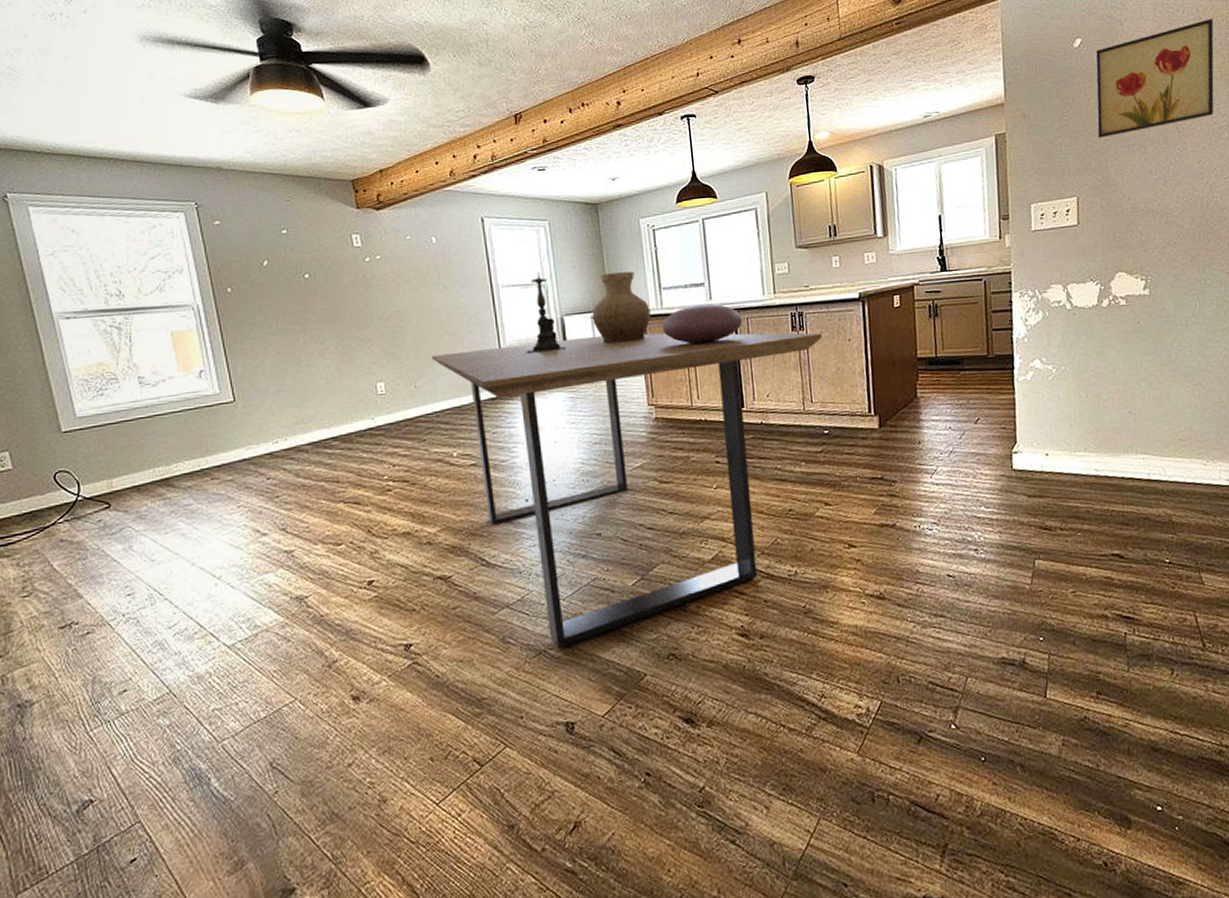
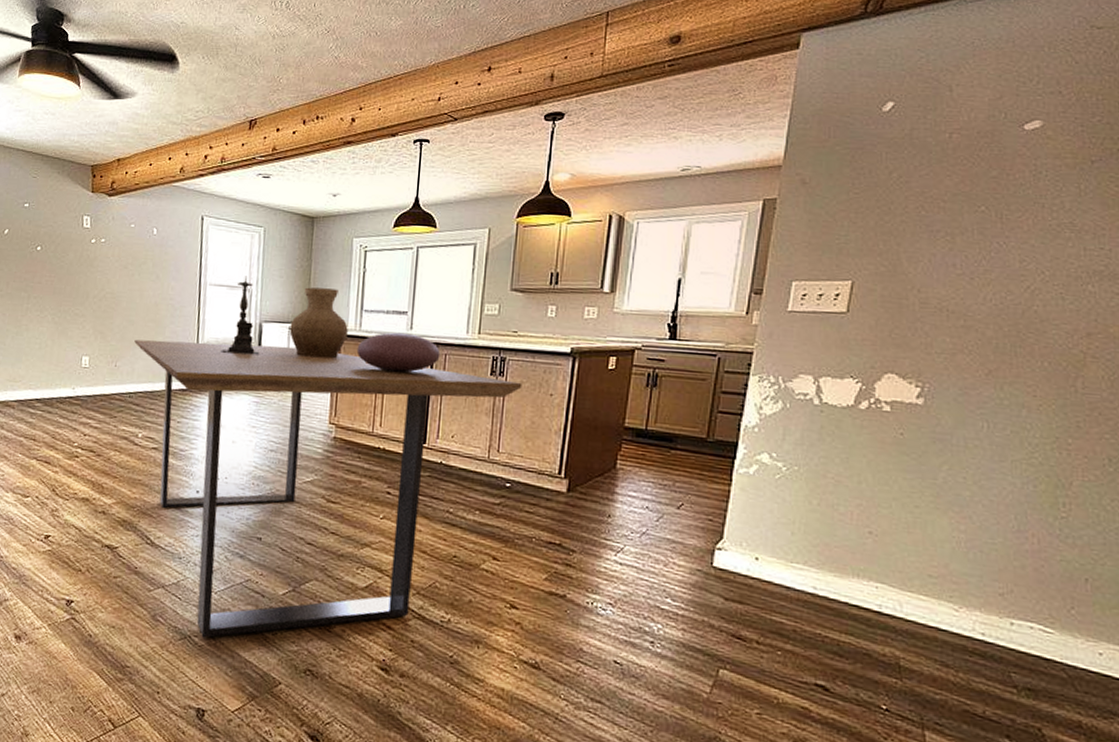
wall art: present [1095,18,1214,138] -> none [893,93,1078,219]

